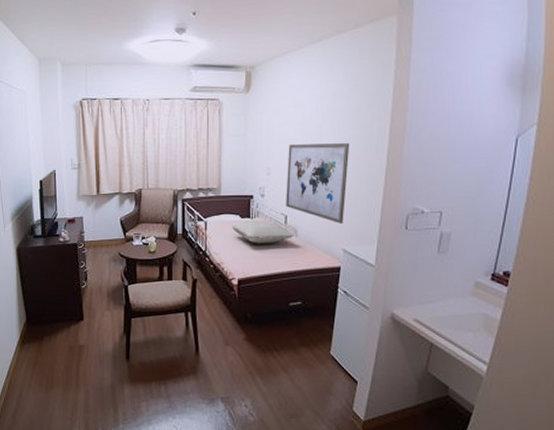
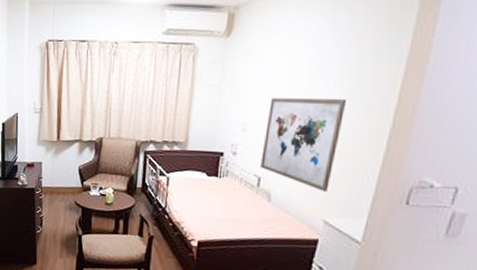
pillow: present [231,220,294,244] -> none [195,179,267,207]

